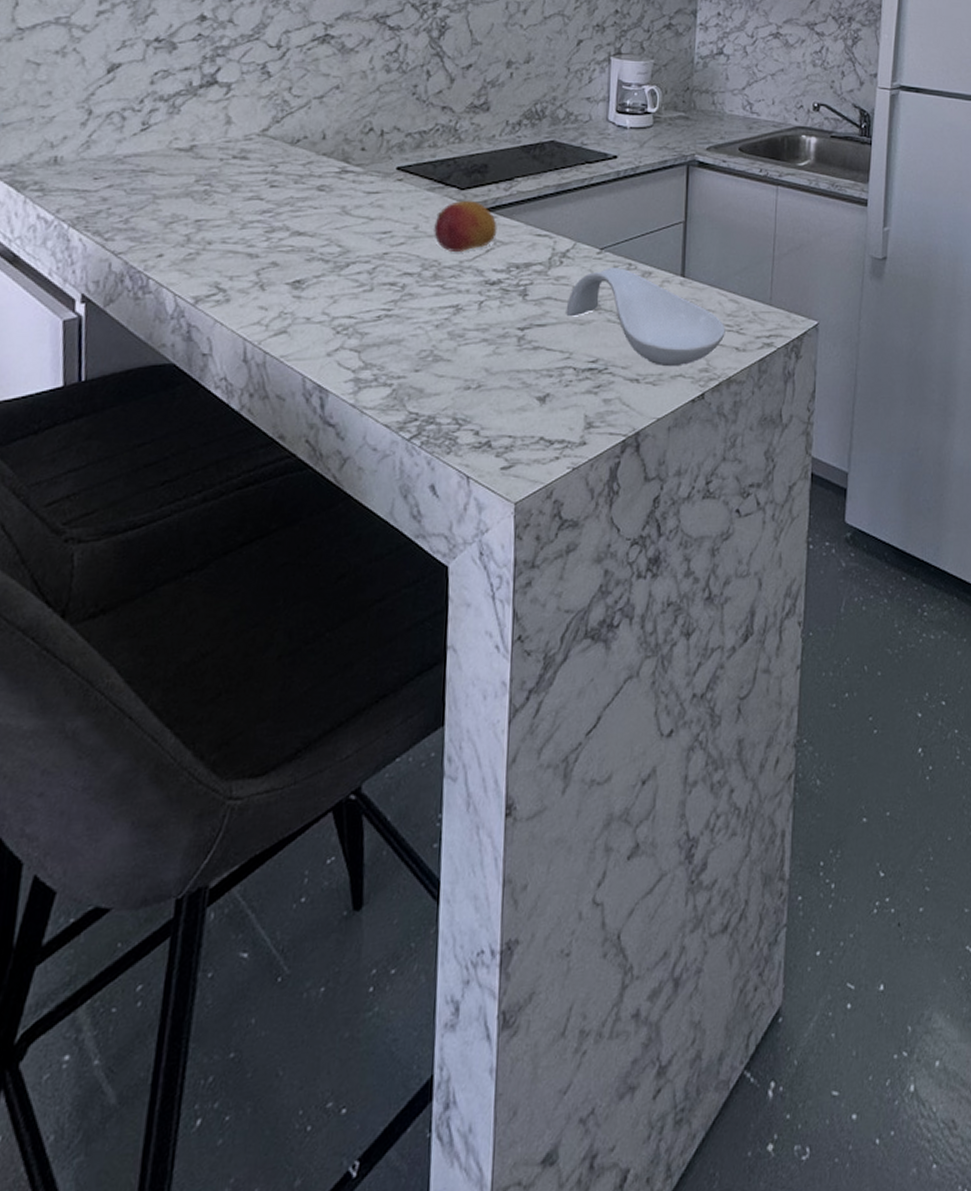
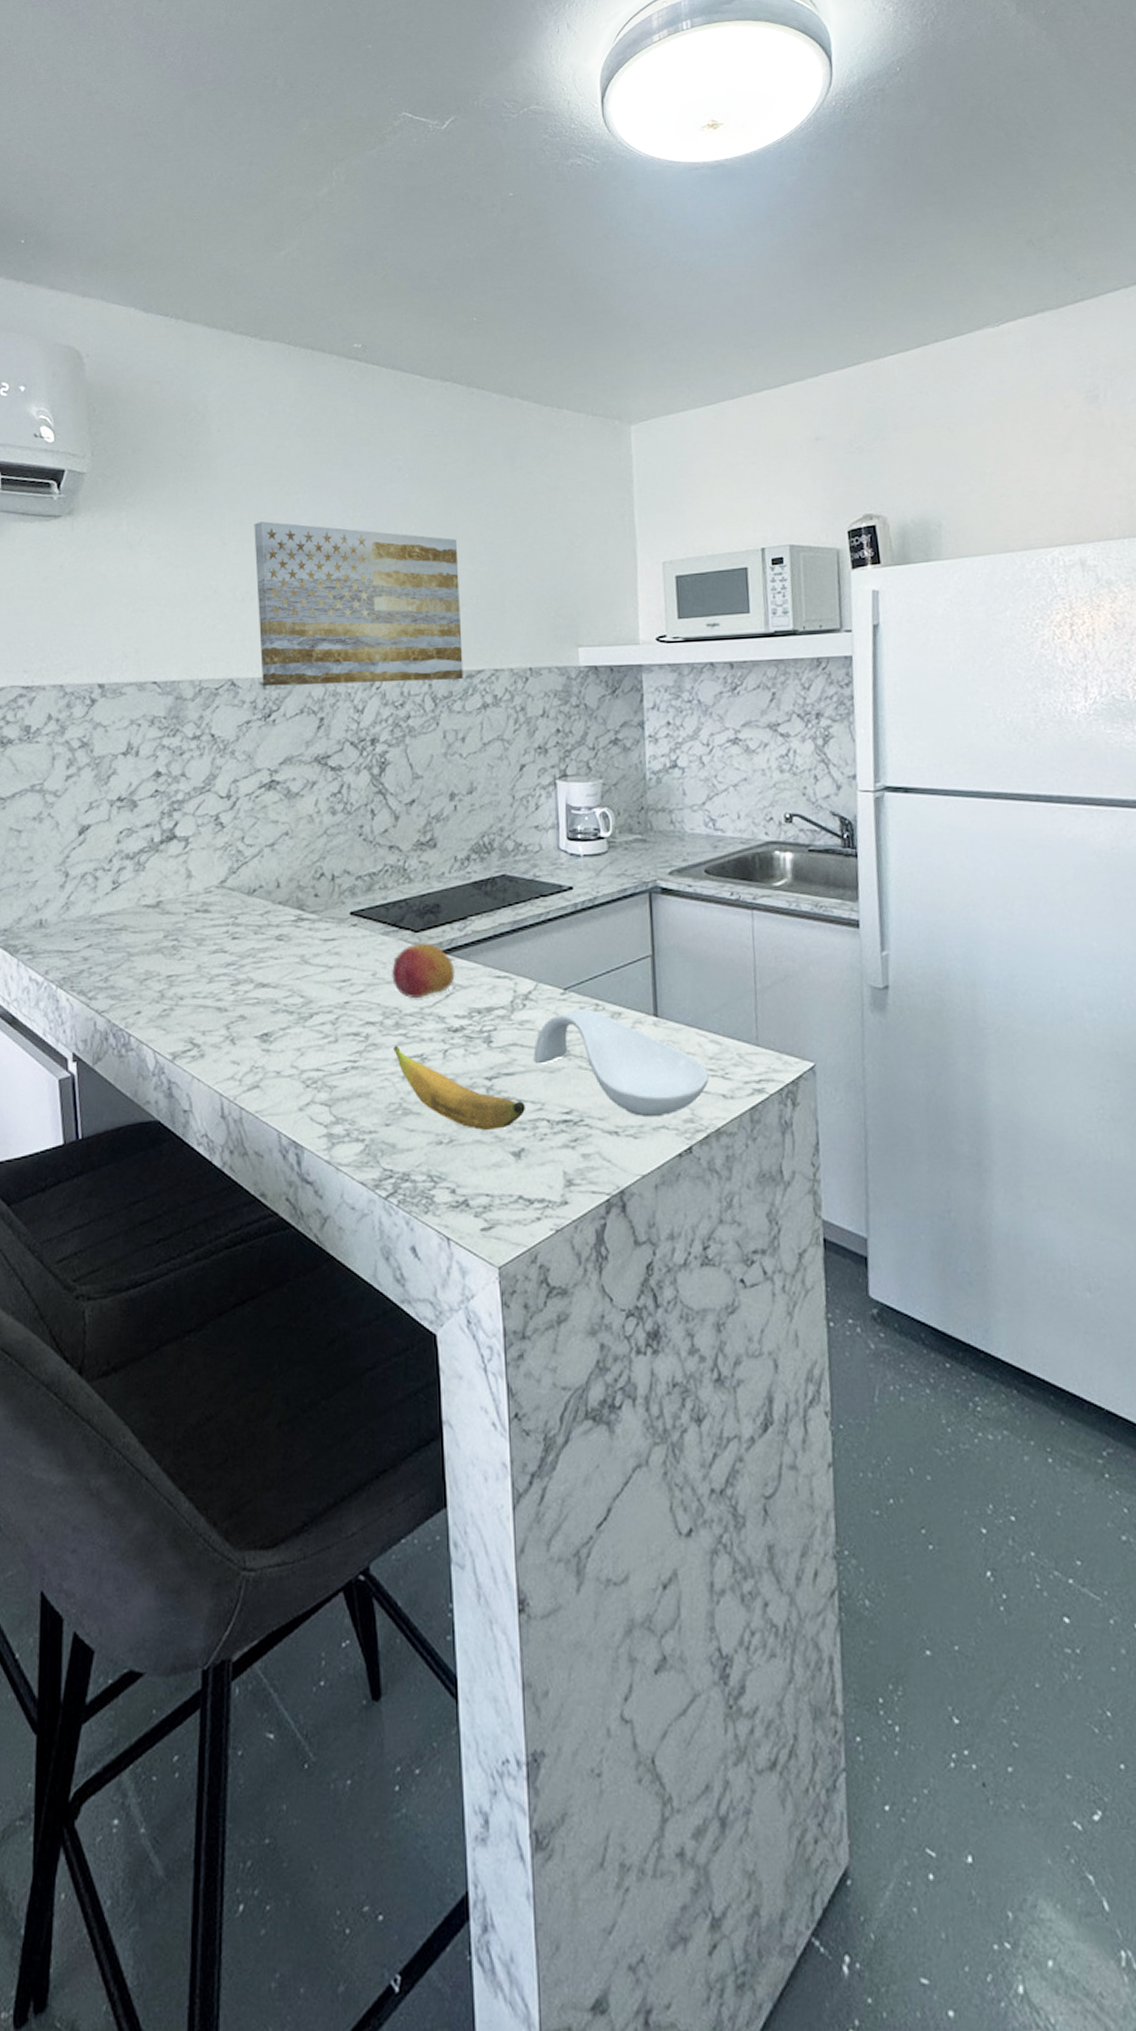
banana: none [429,295,554,378] -> present [393,1045,525,1131]

